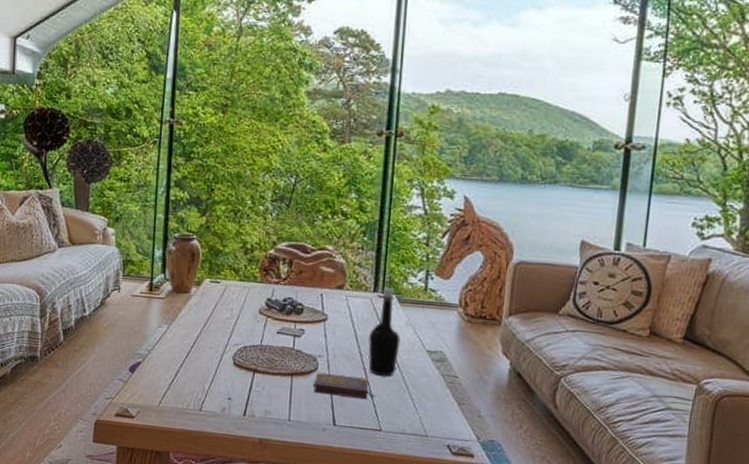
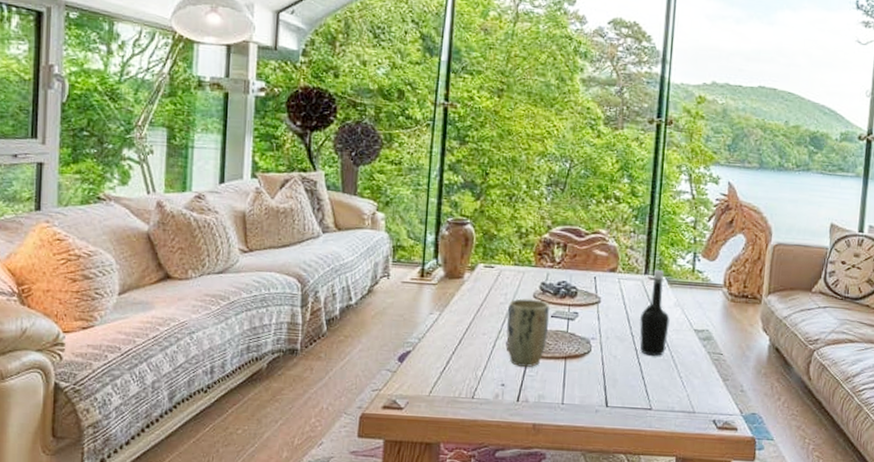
plant pot: none [233,314,276,382] -> present [506,298,550,367]
book: present [313,372,375,399] -> none [586,354,646,379]

